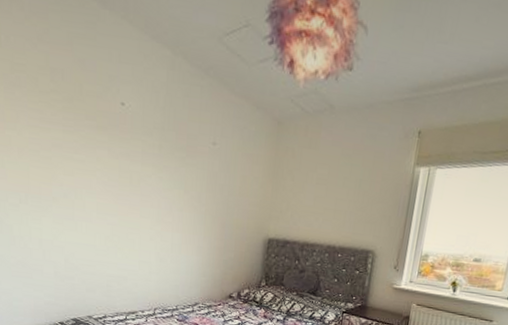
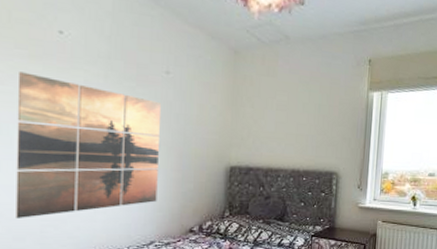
wall art: none [88,142,208,273] -> present [16,72,162,218]

